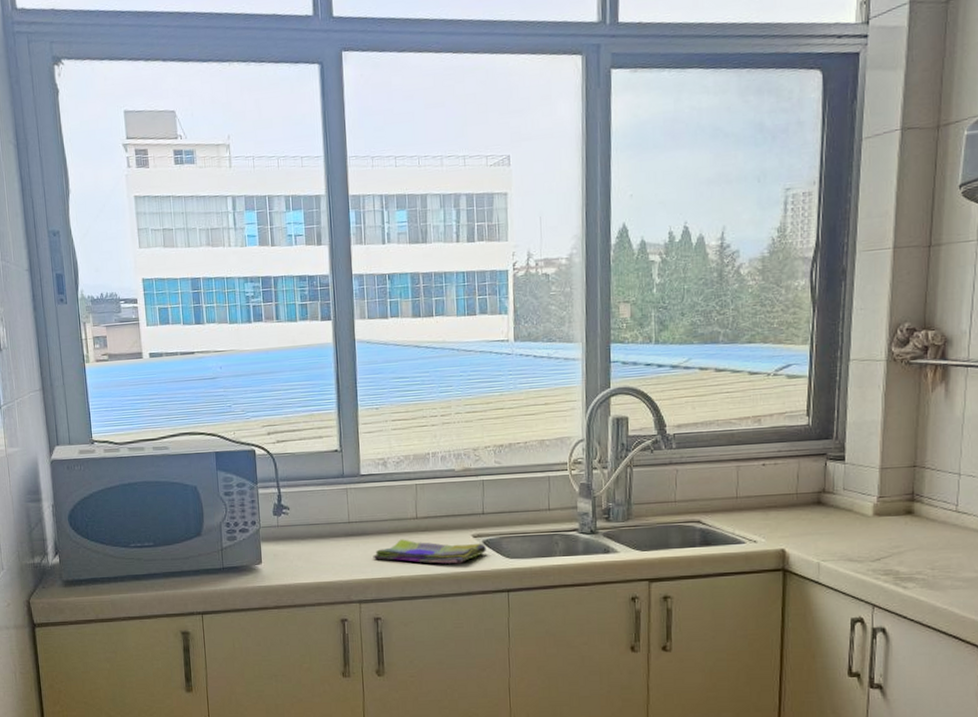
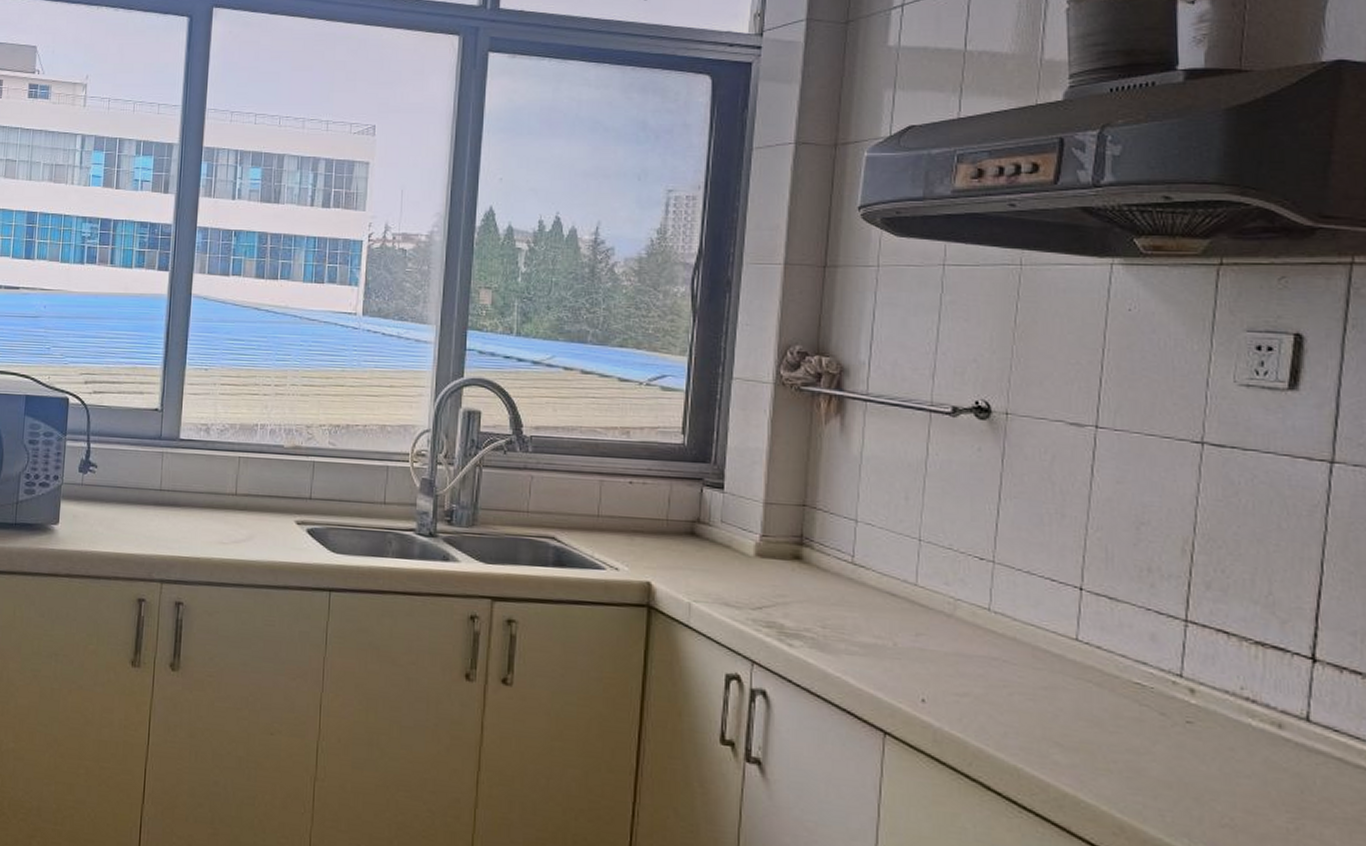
dish towel: present [373,539,486,564] -> none [182,516,310,552]

